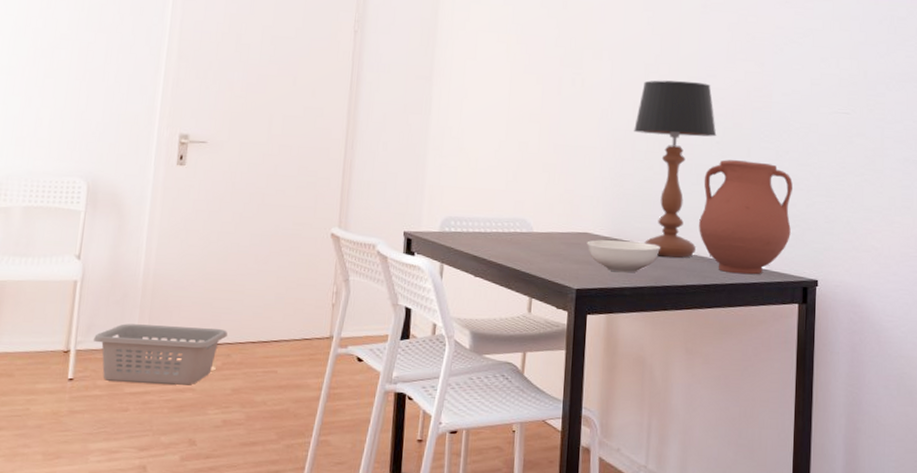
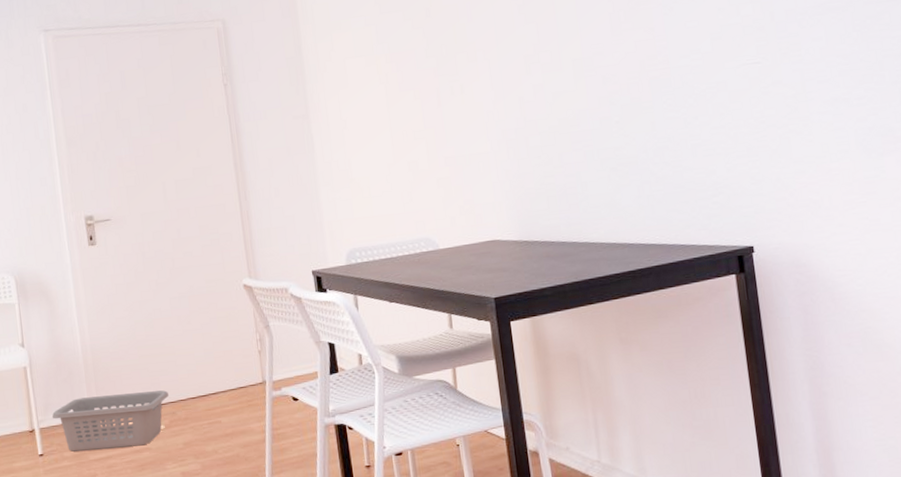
bowl: present [587,240,660,273] -> none [496,239,575,274]
table lamp: present [634,80,717,258] -> none [524,62,615,251]
vase: present [699,159,793,275] -> none [608,133,715,255]

